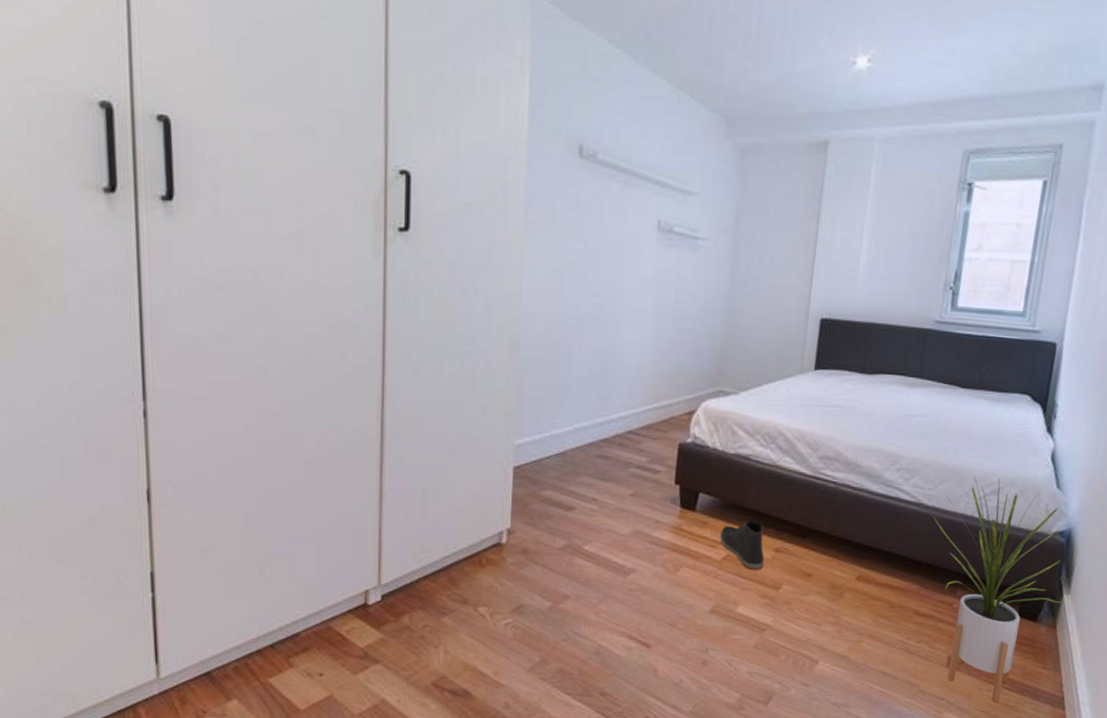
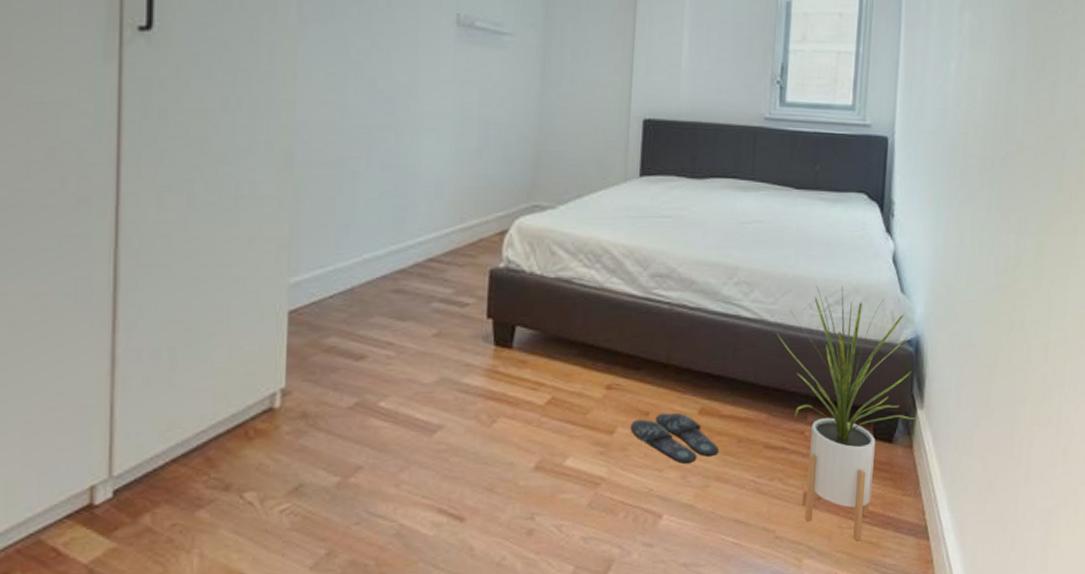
sneaker: present [720,520,765,570] -> none [542,353,595,413]
slippers: none [795,576,873,621] -> present [631,412,719,463]

